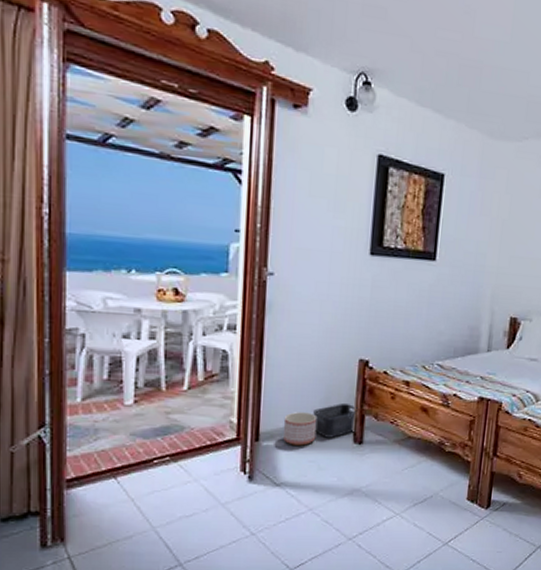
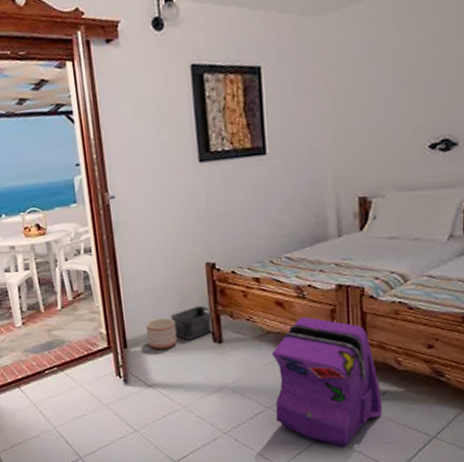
backpack: none [402,425,502,557] -> present [272,317,383,448]

